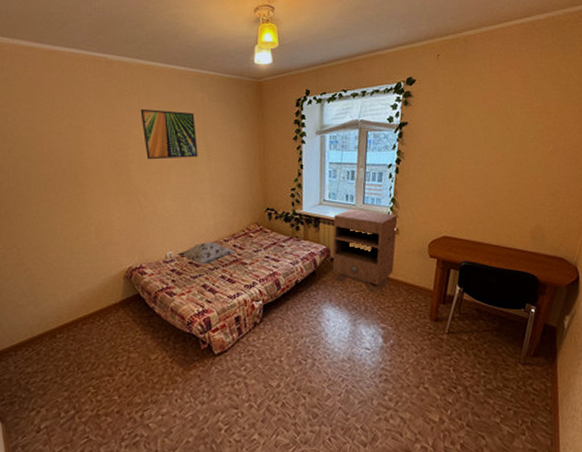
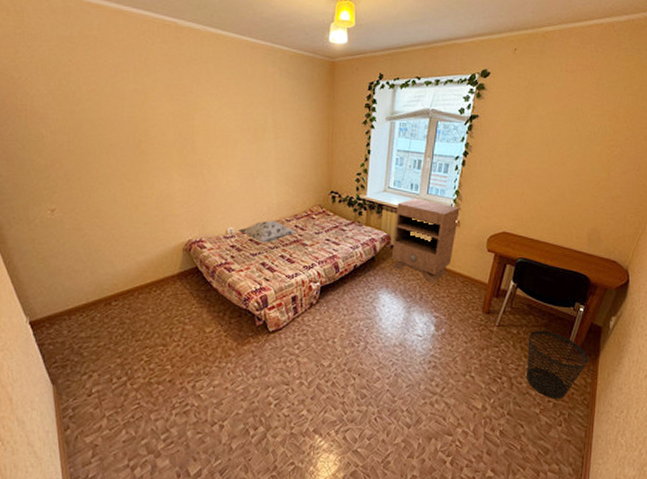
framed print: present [140,108,198,159] -> none [208,79,266,134]
wastebasket: none [480,334,547,406] -> present [527,330,589,399]

